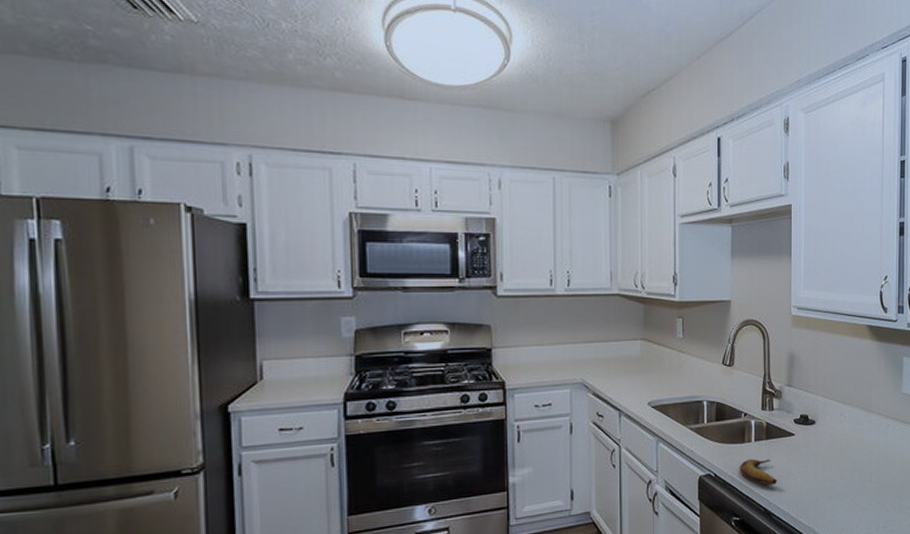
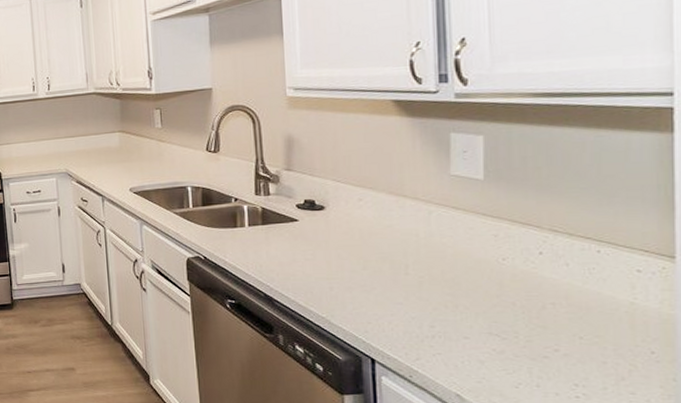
banana: present [739,458,777,486] -> none [231,243,278,272]

